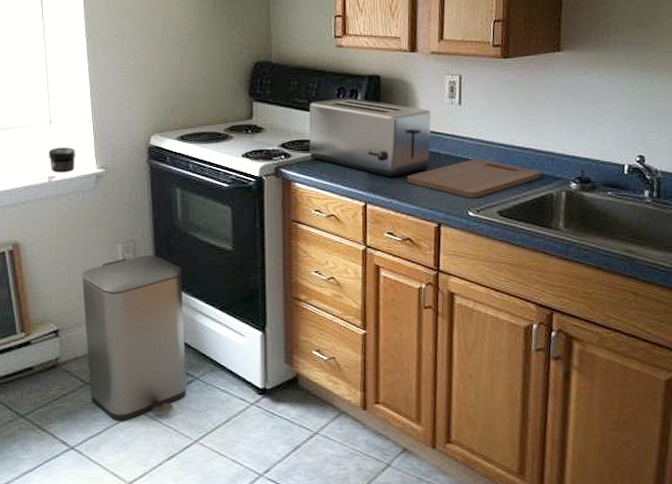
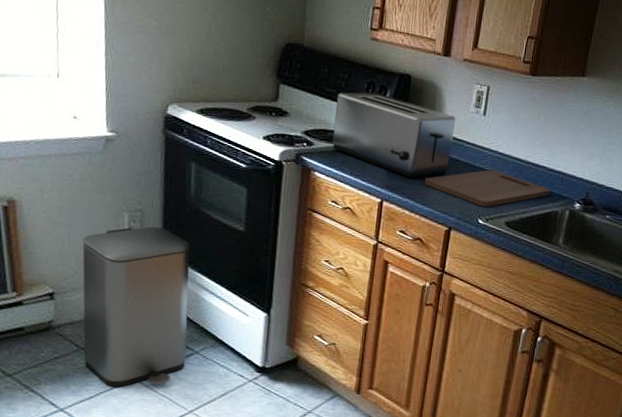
jar: present [48,146,76,174] -> none [53,103,85,133]

